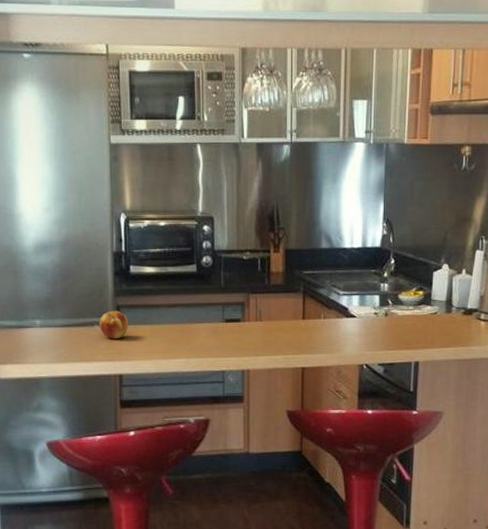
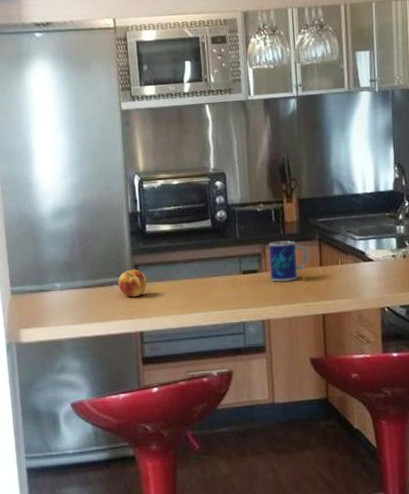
mug: none [253,291,291,333] -> present [268,240,308,282]

